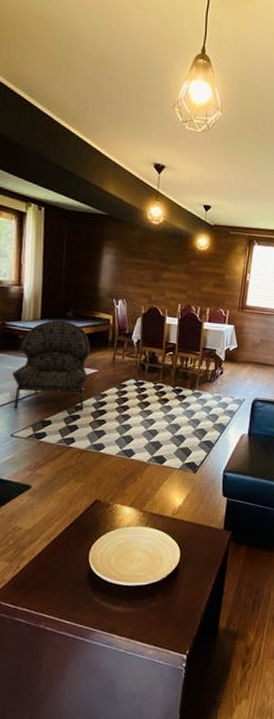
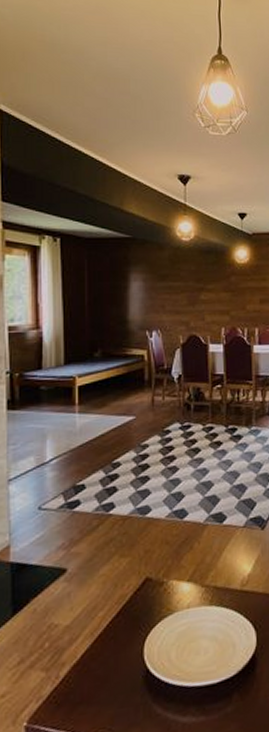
armchair: present [12,319,91,411] -> none [35,362,125,475]

